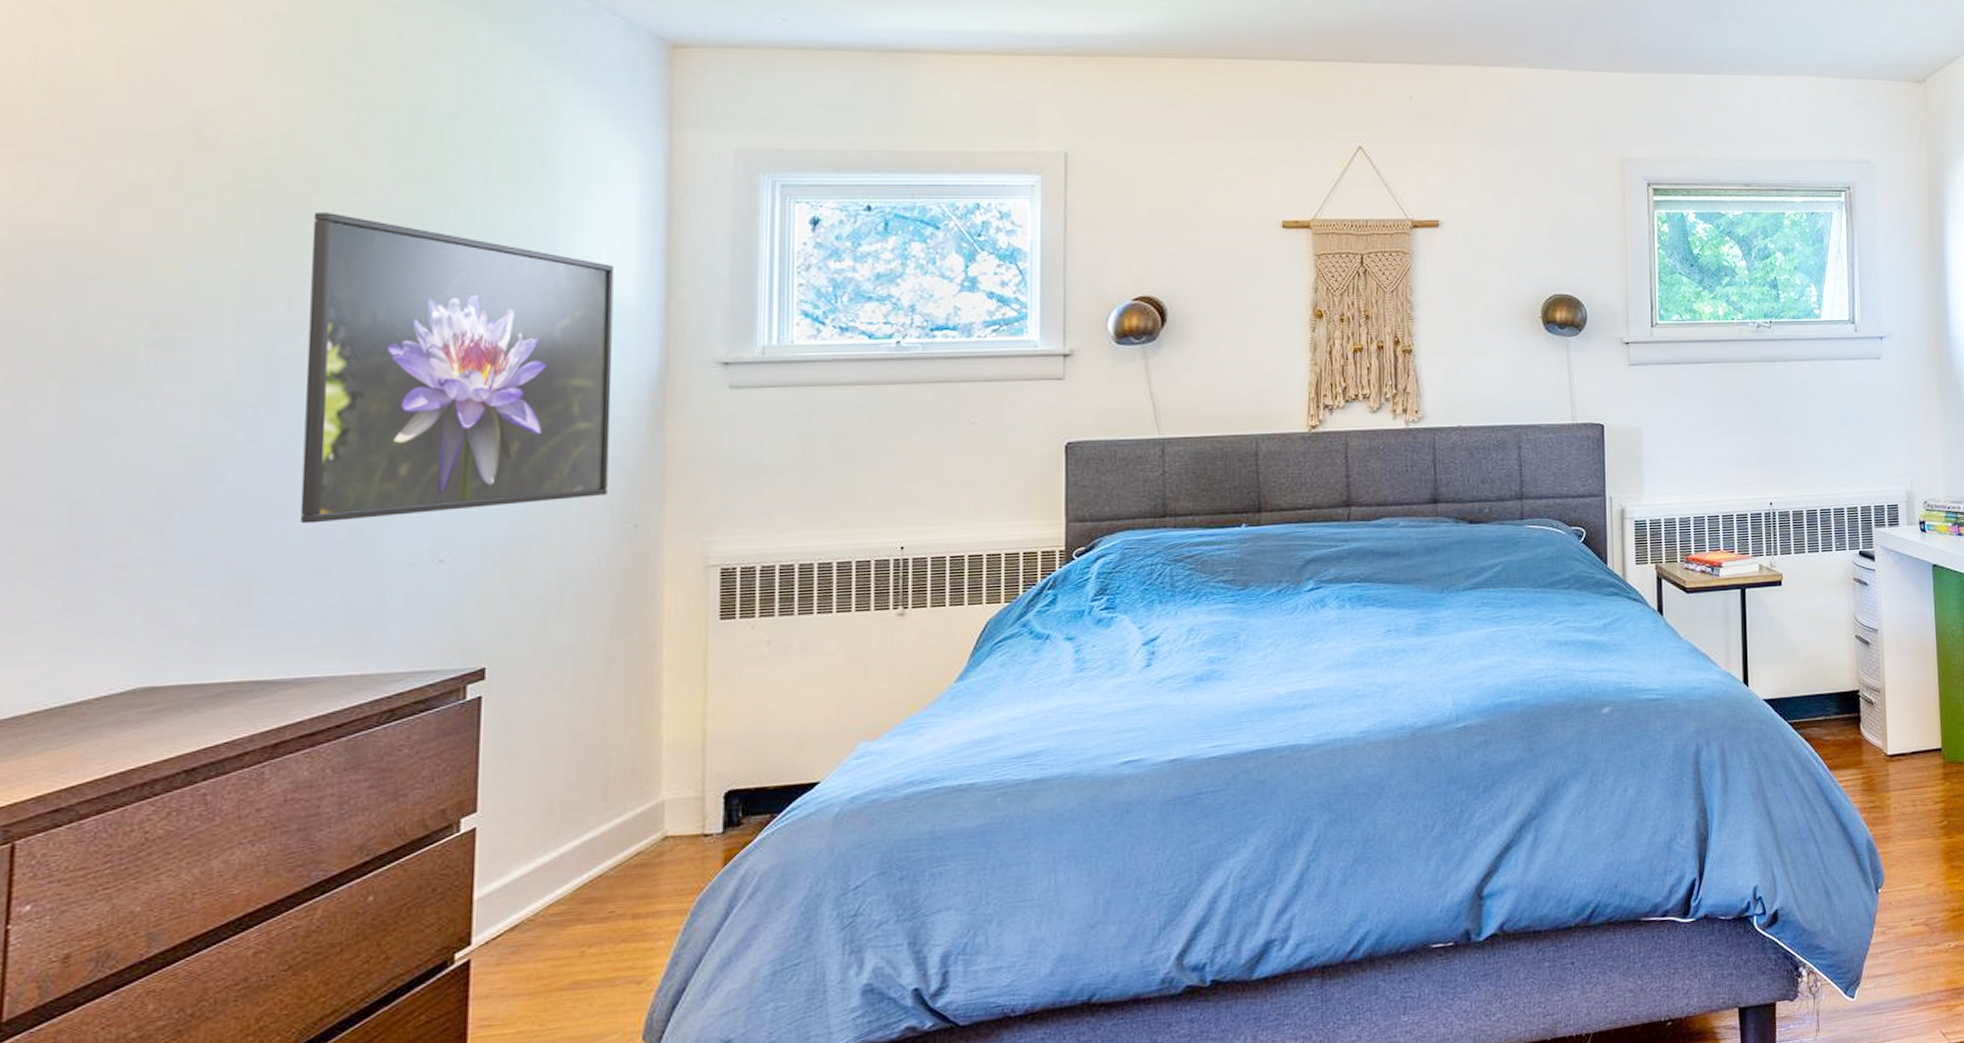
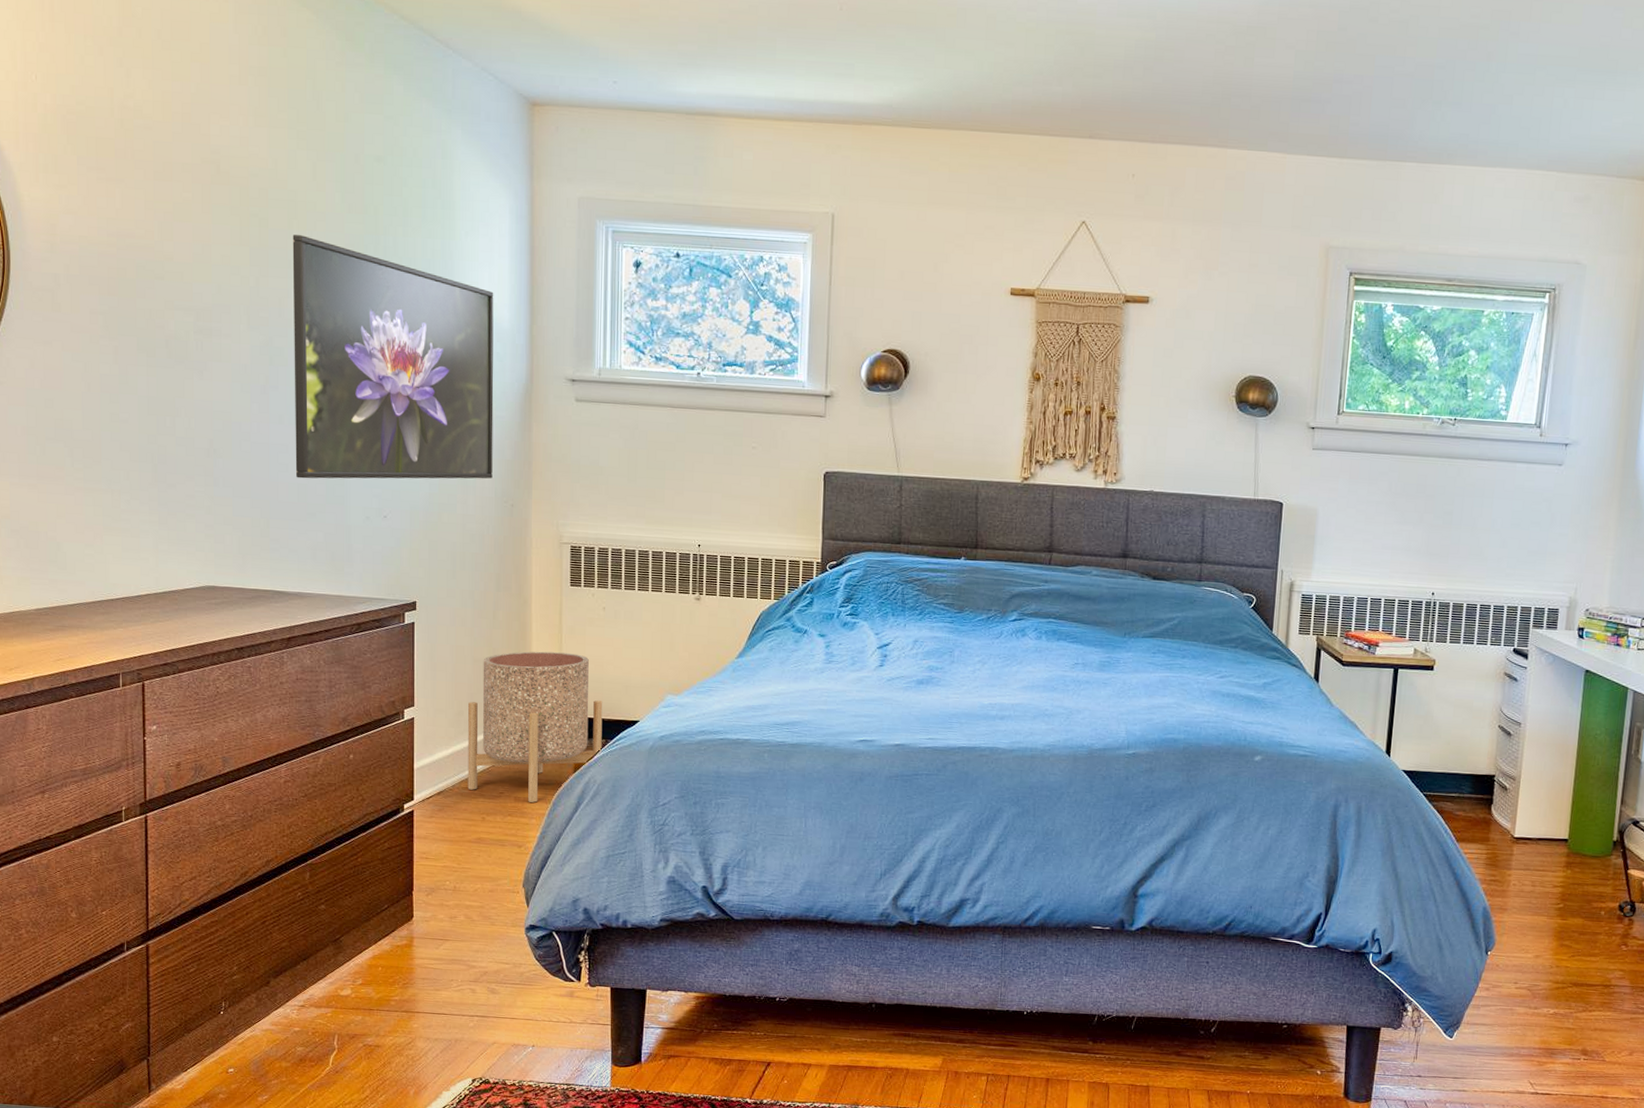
planter: none [558,706,767,918] -> present [467,651,603,803]

